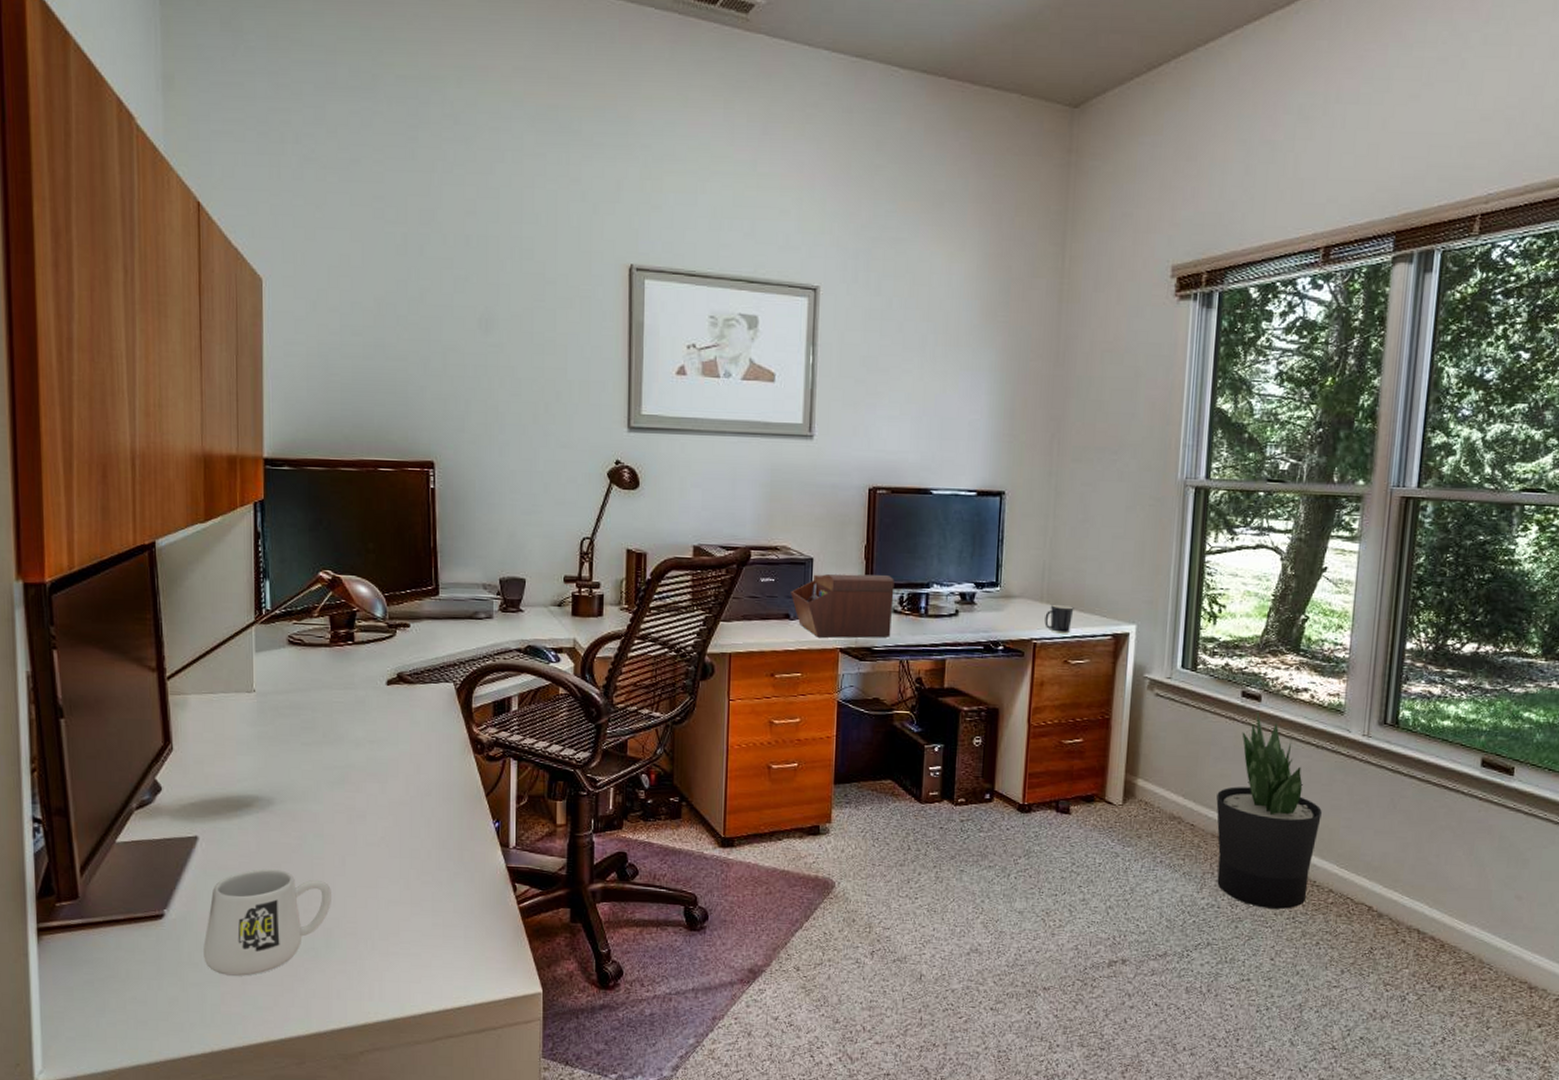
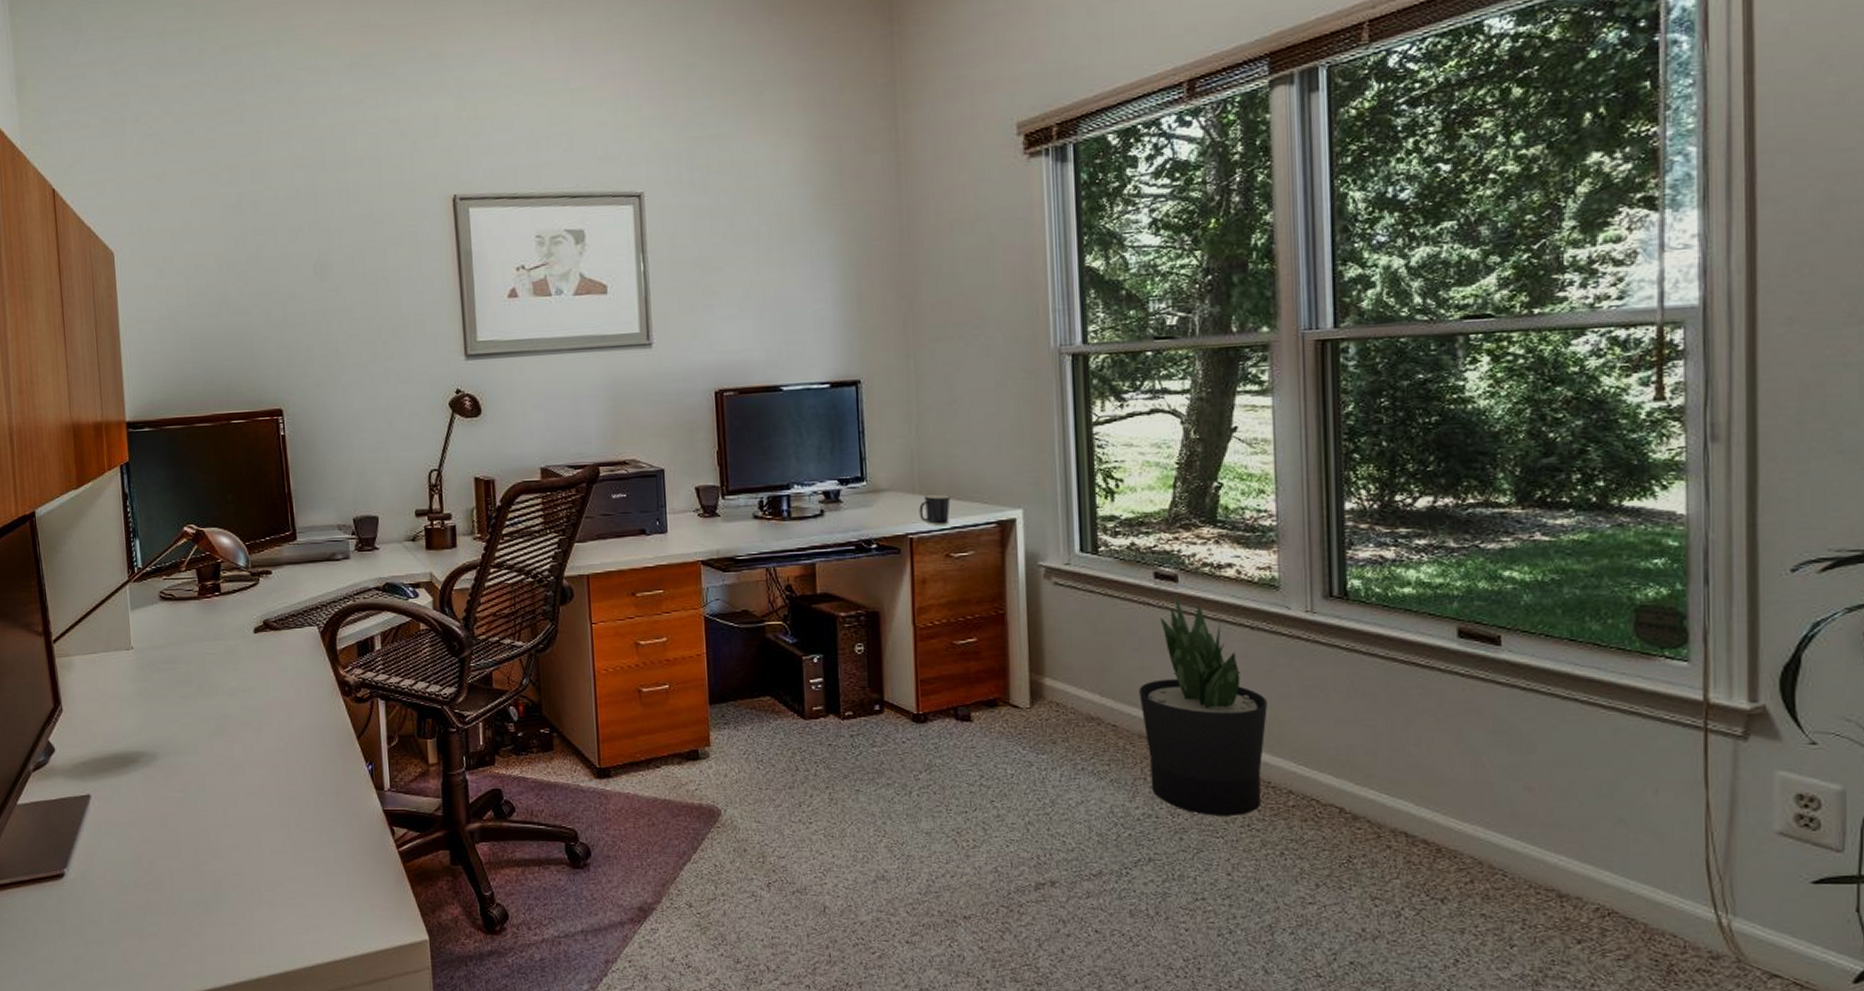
mug: present [203,869,331,976] -> none [102,824,218,933]
sewing box: present [791,573,895,638] -> none [644,480,754,551]

